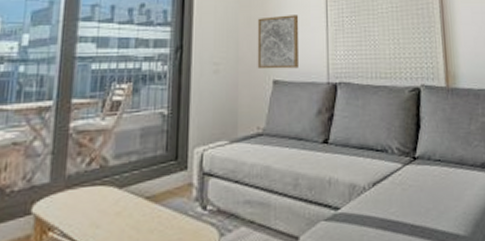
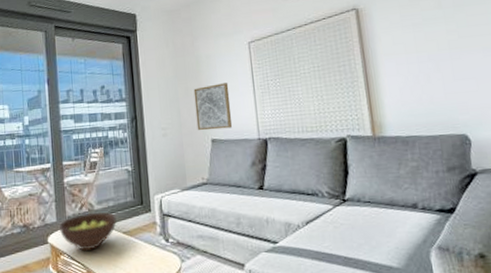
fruit bowl: none [53,170,139,225] -> present [59,212,117,252]

